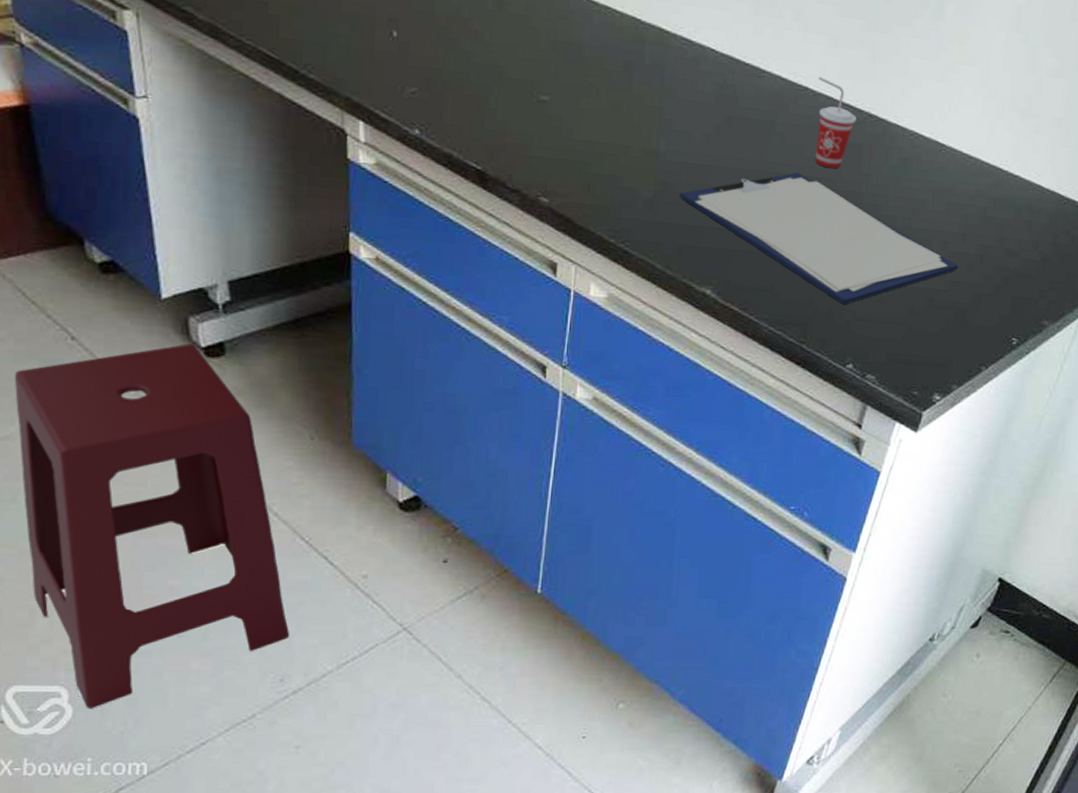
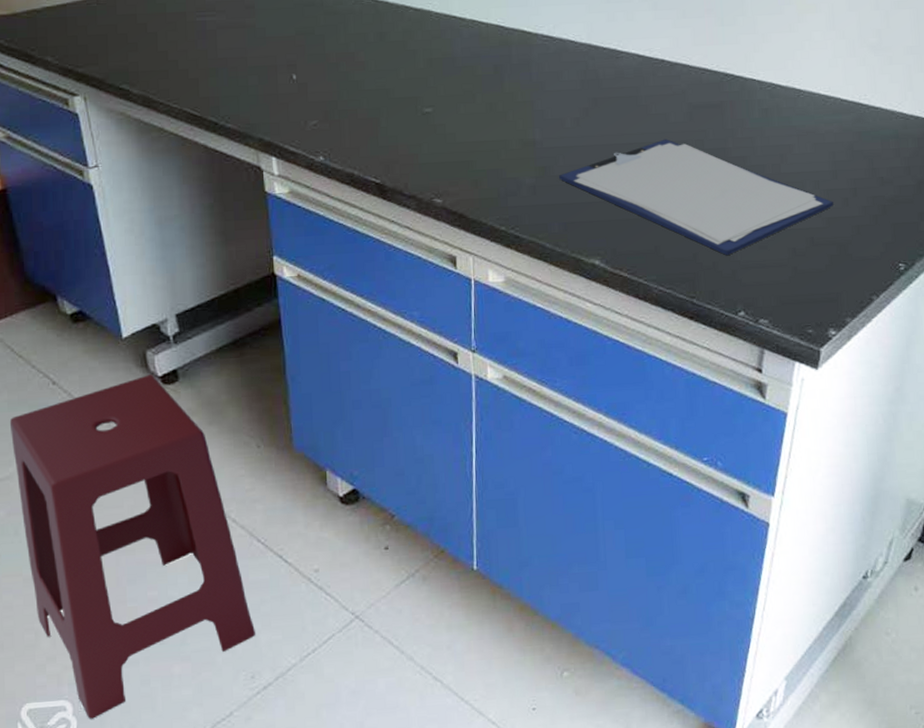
beverage cup: present [815,77,857,169] -> none [673,48,714,130]

